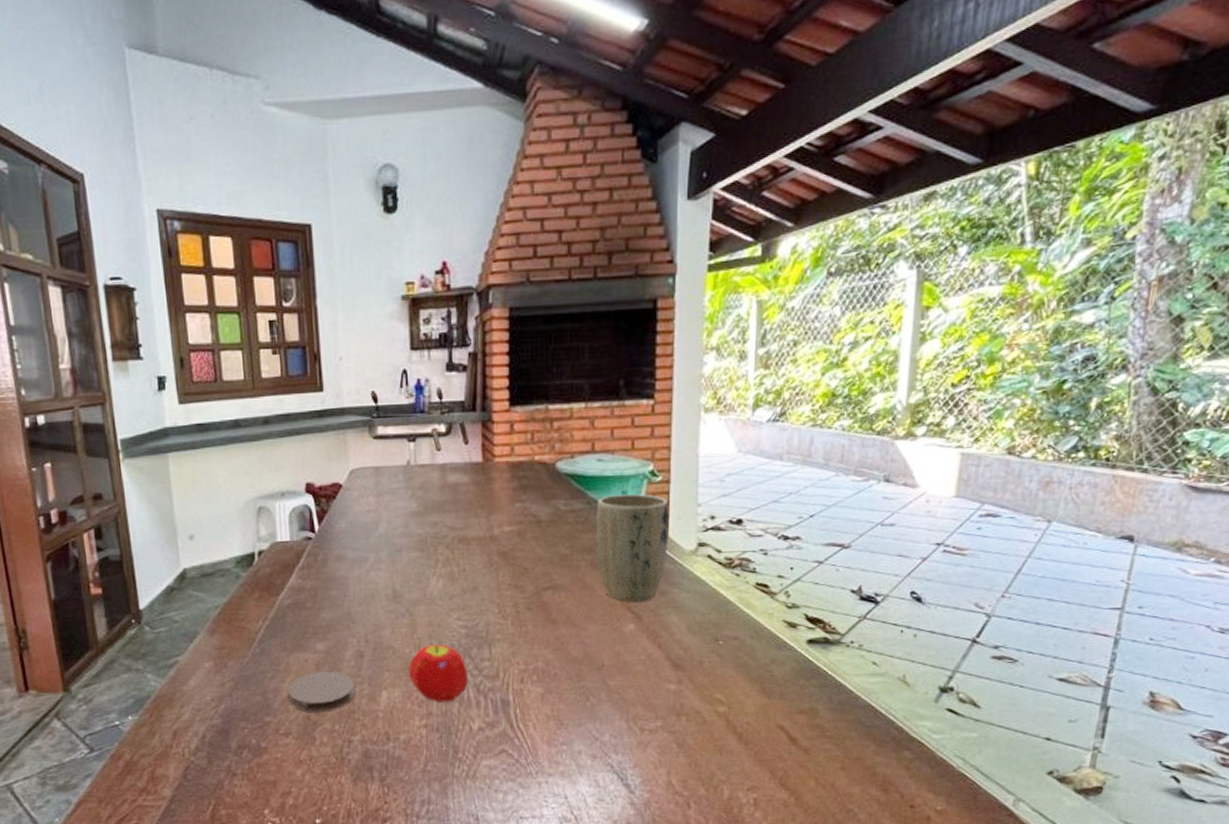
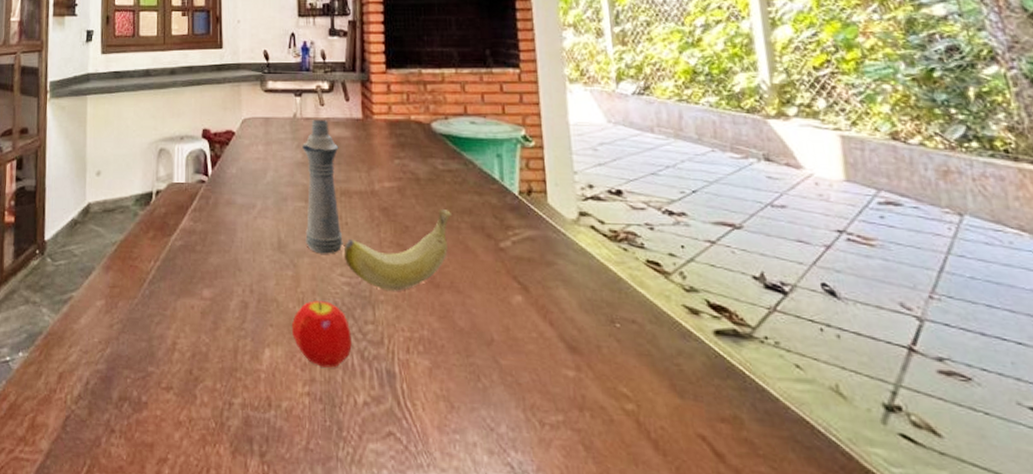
coaster: present [288,671,355,712] -> none [173,320,237,366]
bottle: none [417,466,460,600] -> present [302,120,343,253]
banana: none [461,550,573,630] -> present [343,209,453,291]
plant pot: present [596,494,669,602] -> none [473,157,549,271]

